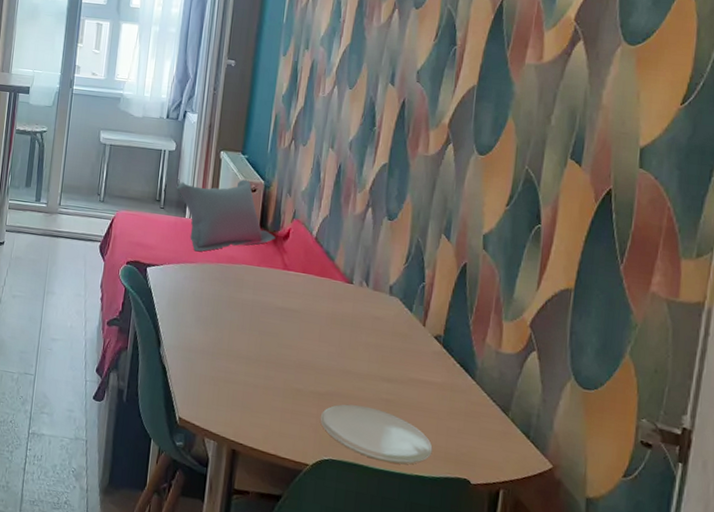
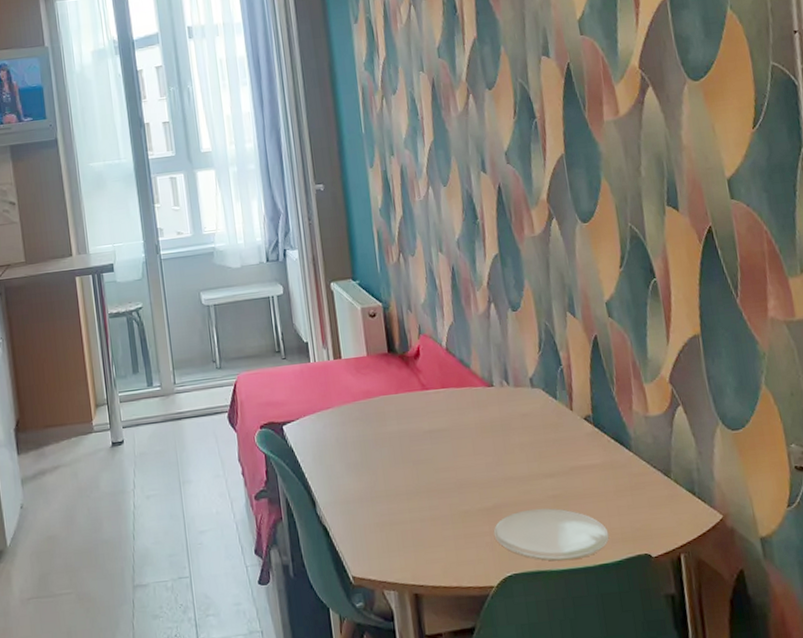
cushion: present [176,179,276,252] -> none [293,306,407,396]

